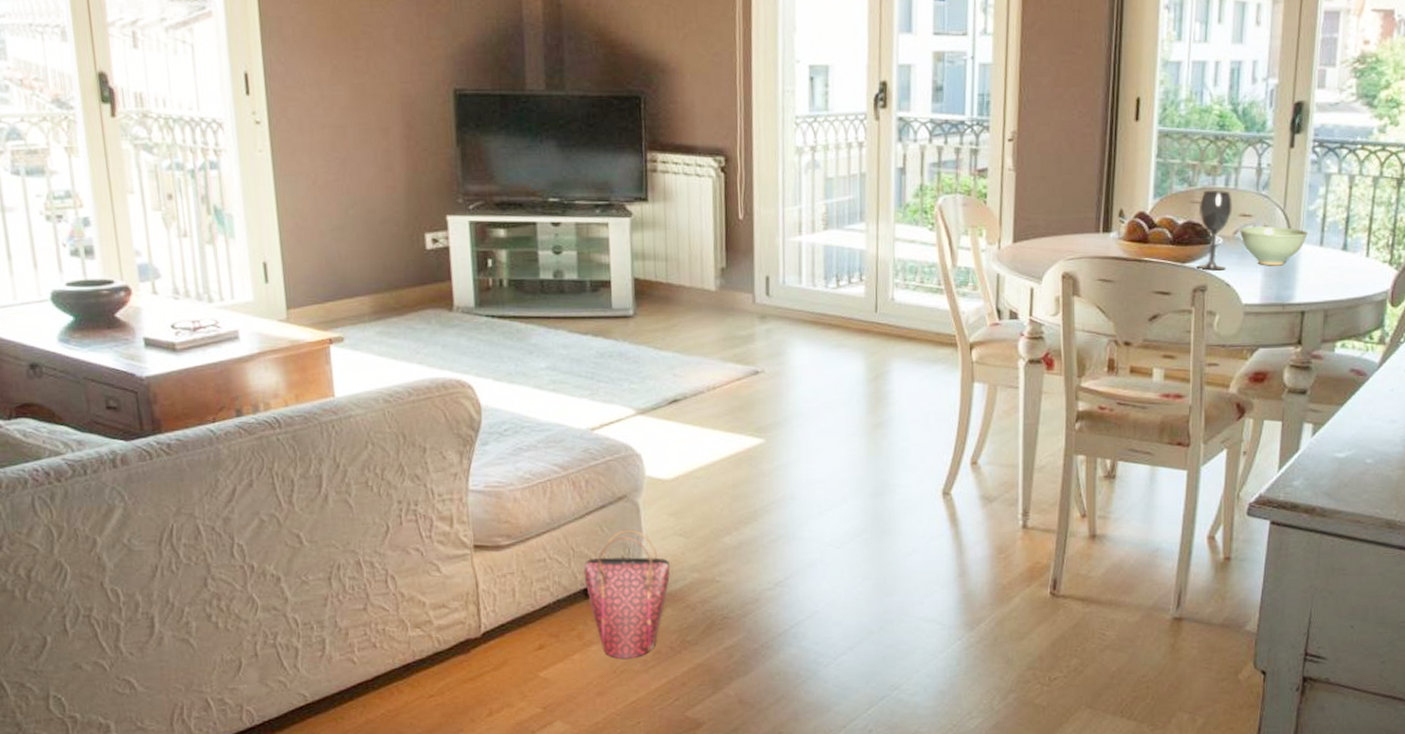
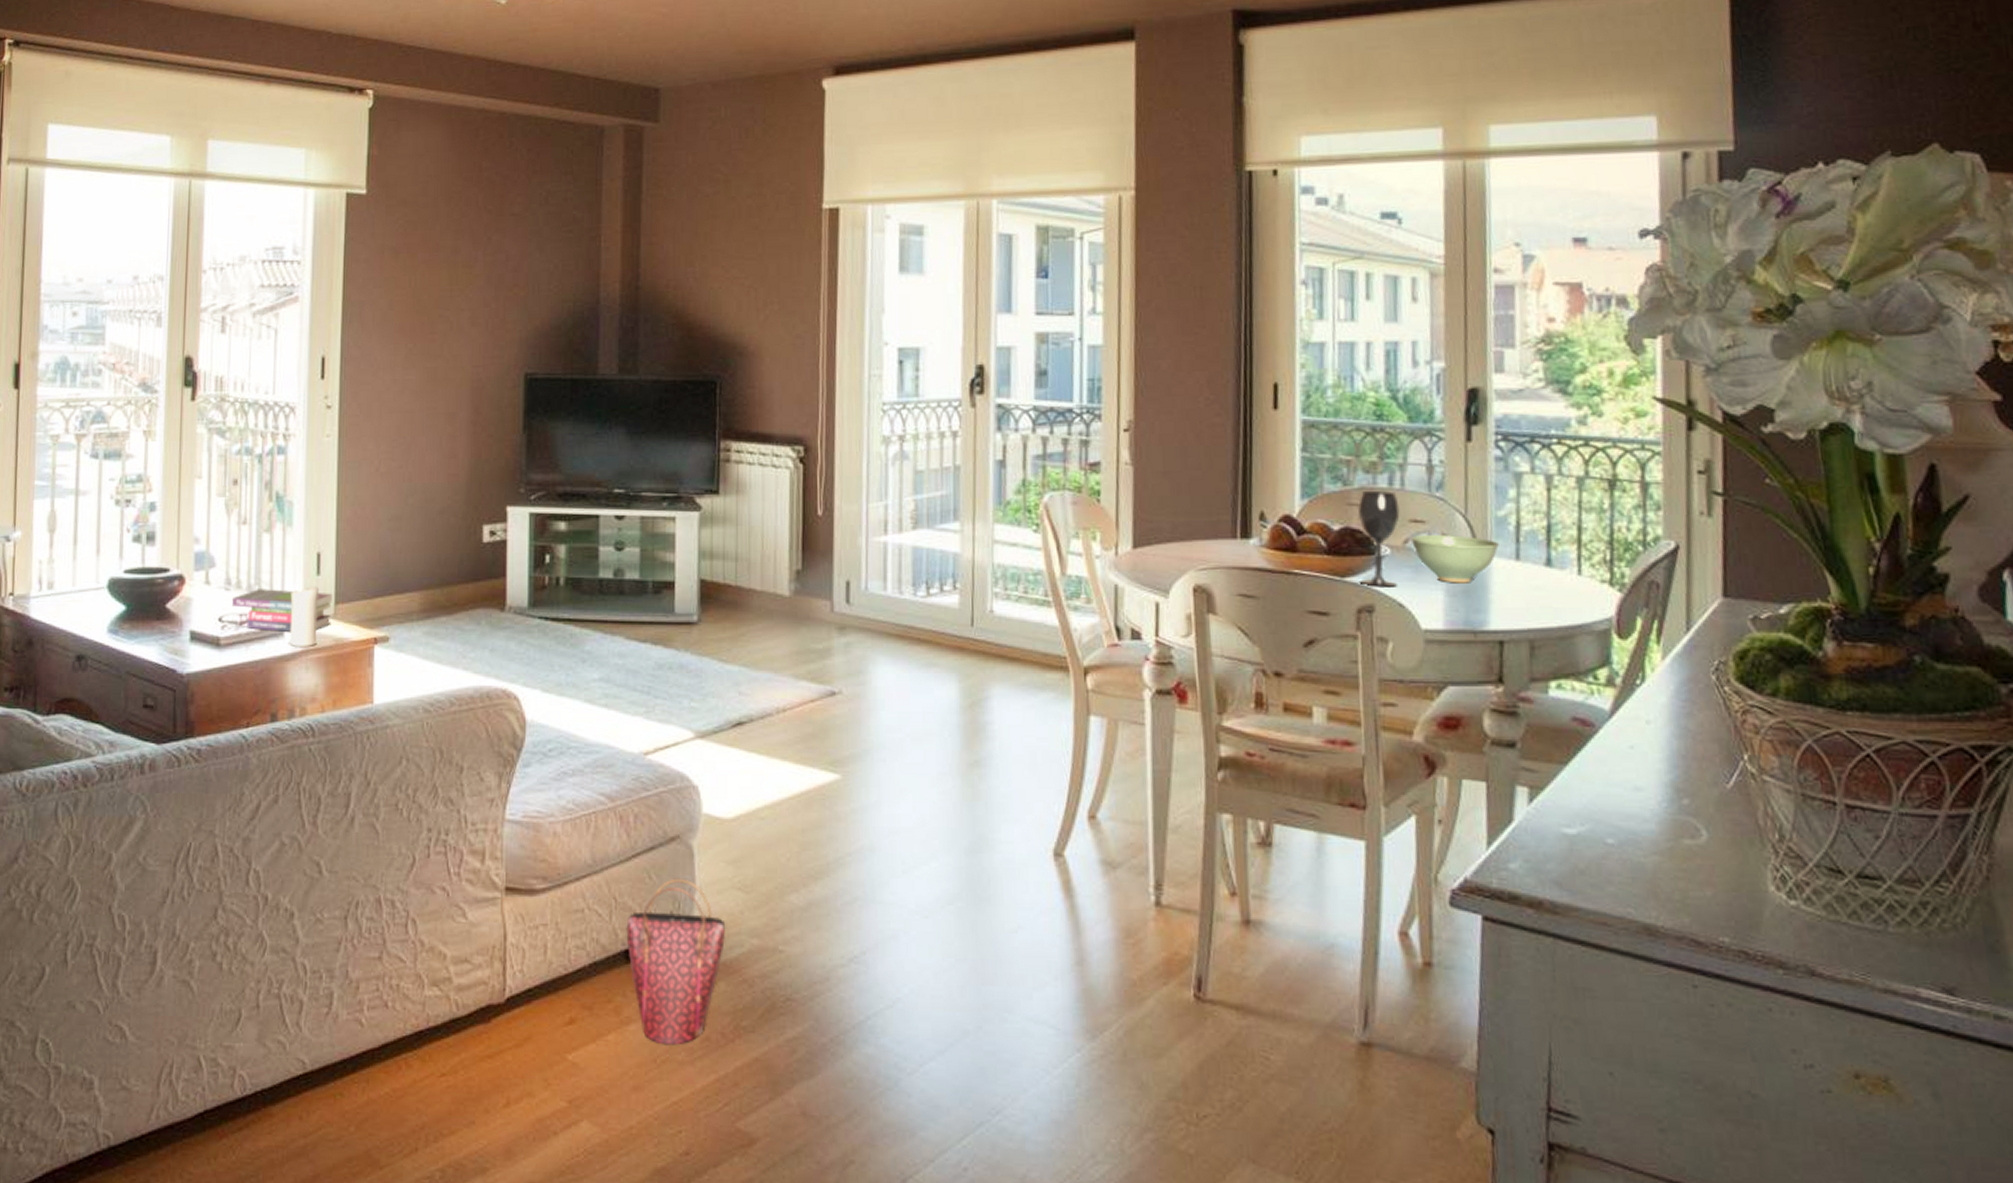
books: none [183,297,285,336] -> present [232,589,334,632]
candle: none [241,293,273,350] -> present [288,586,318,648]

